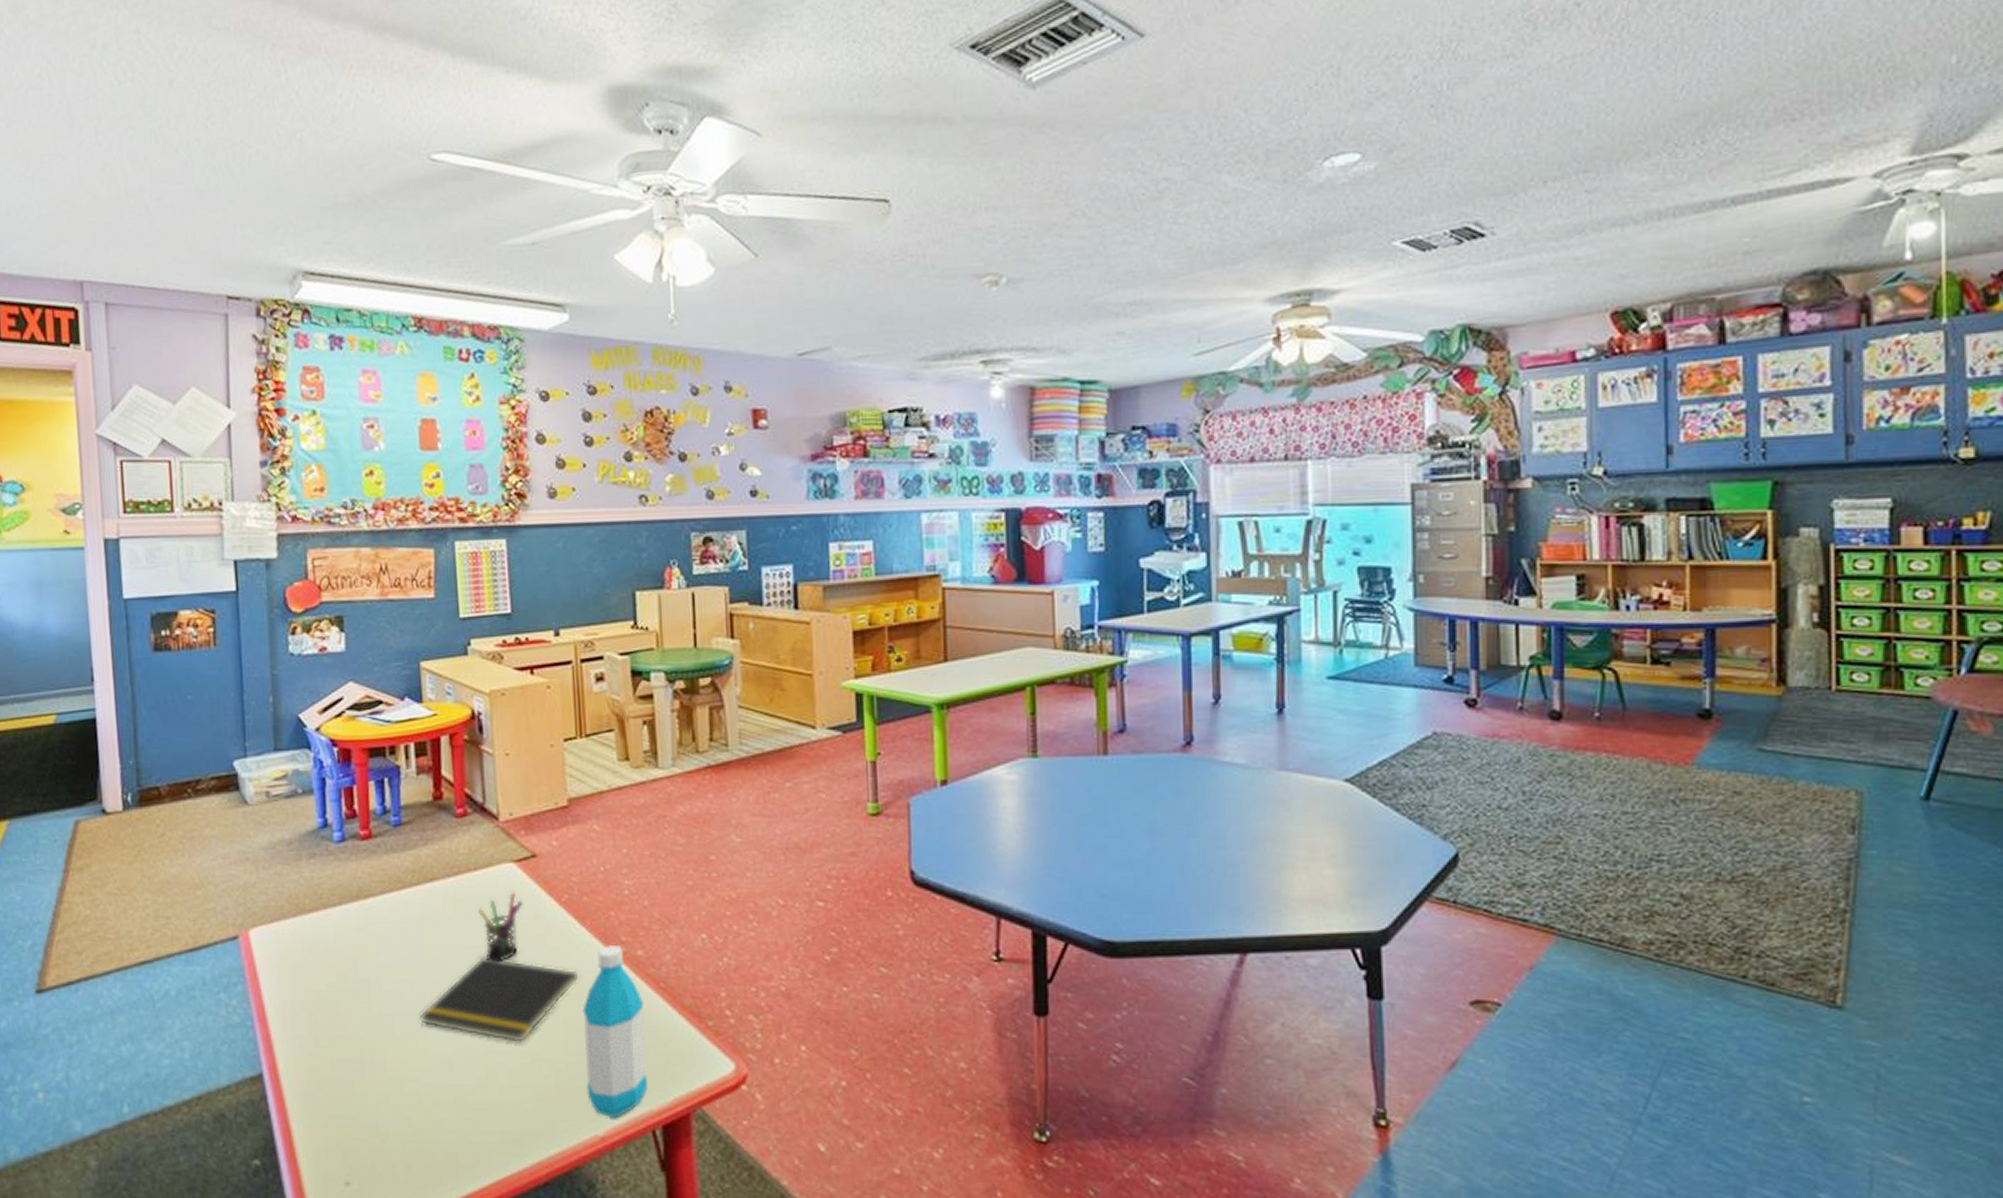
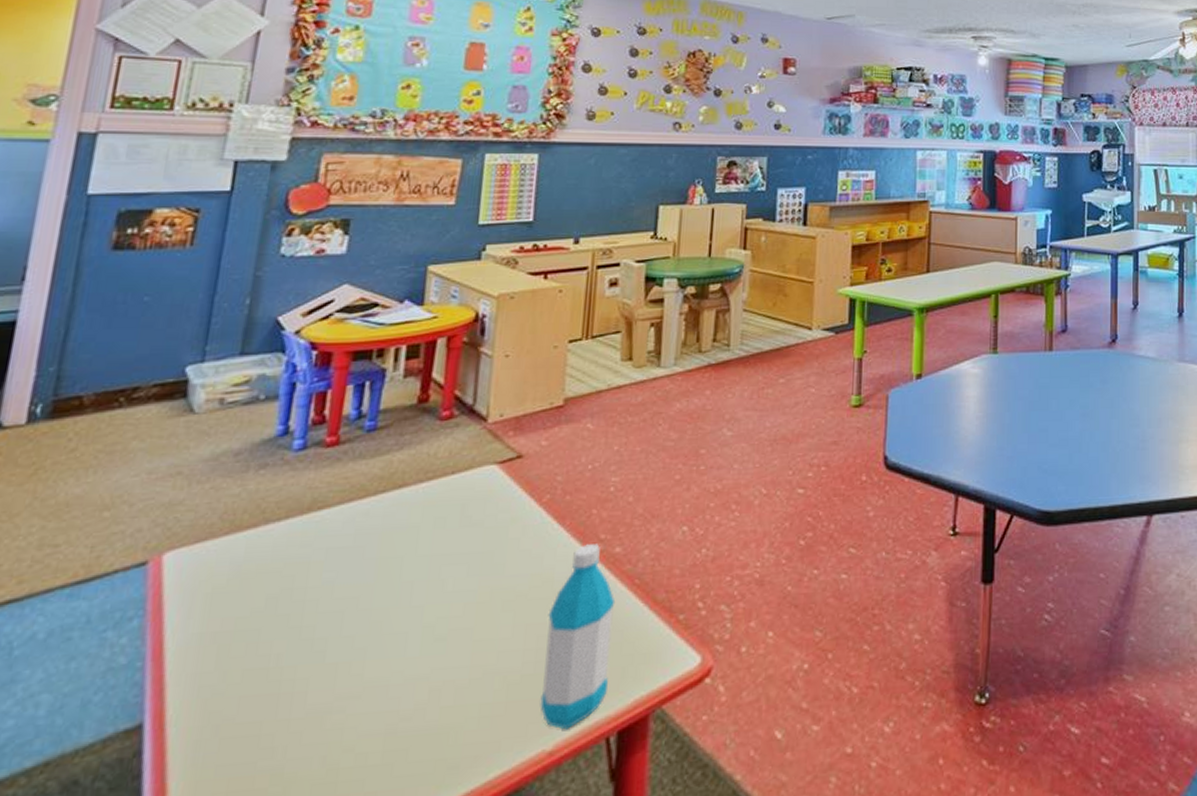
notepad: present [420,956,578,1044] -> none [360,564,548,657]
pen holder: present [478,892,523,961] -> none [447,494,500,569]

